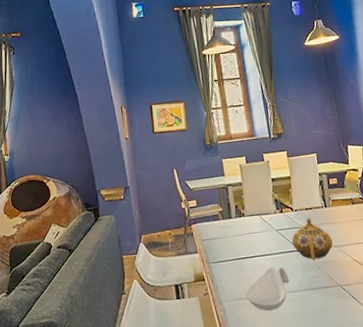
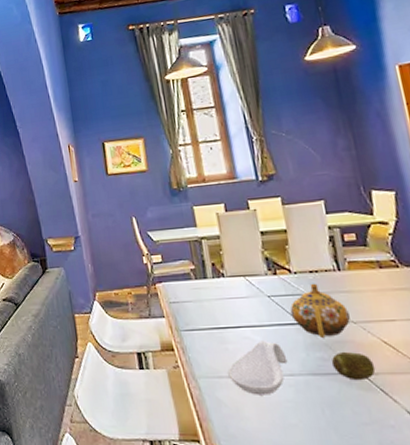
fruit: none [319,269,349,292] -> present [331,351,376,381]

